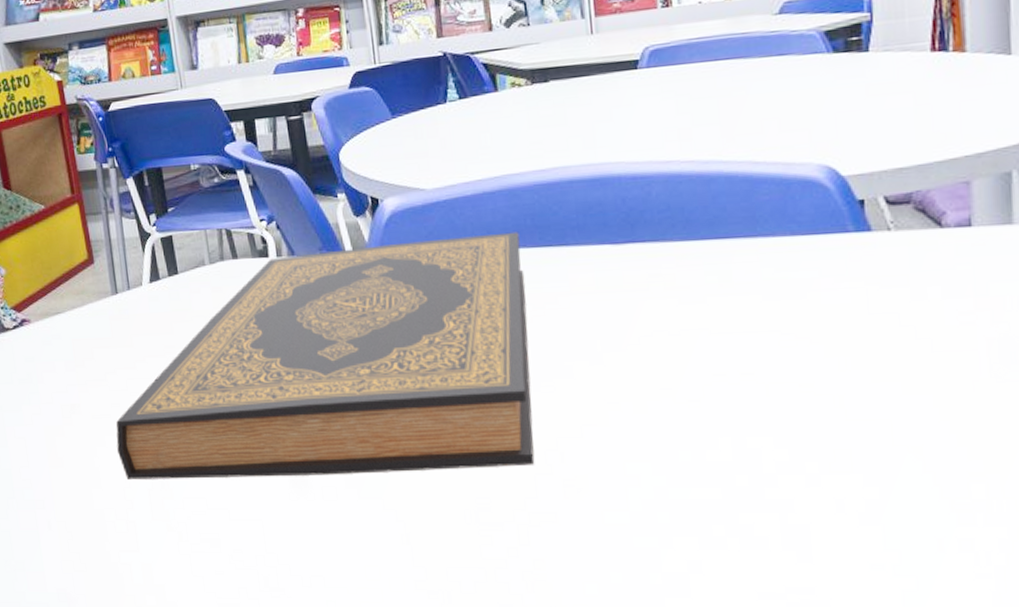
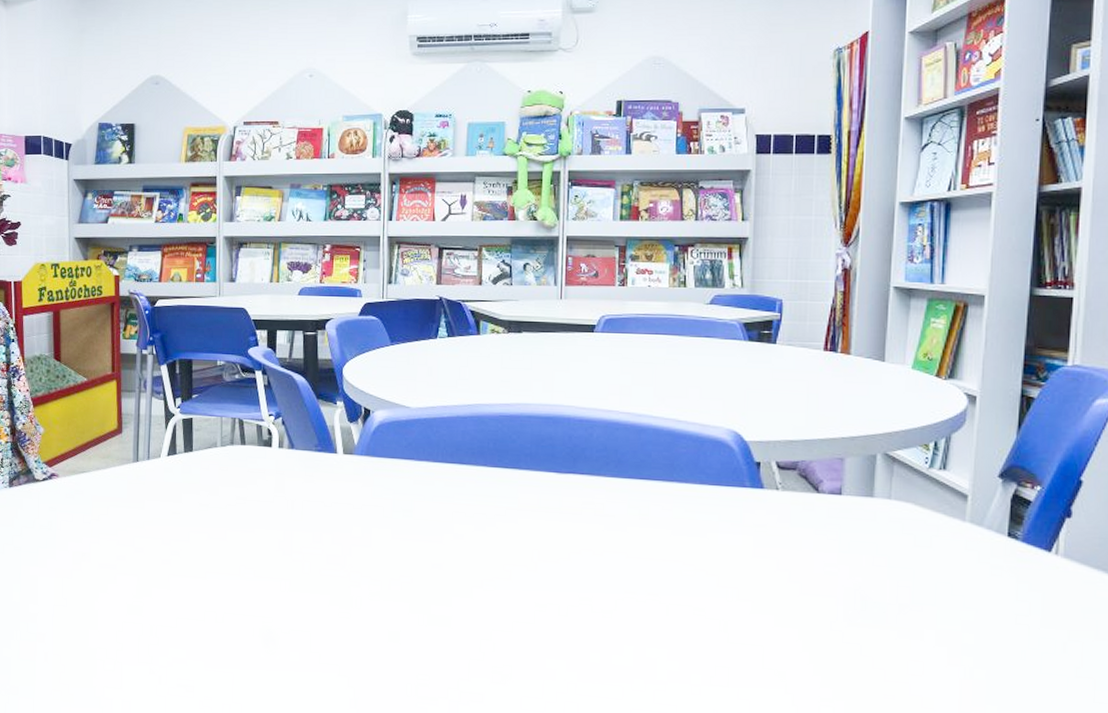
hardback book: present [116,231,535,479] -> none [117,448,482,651]

